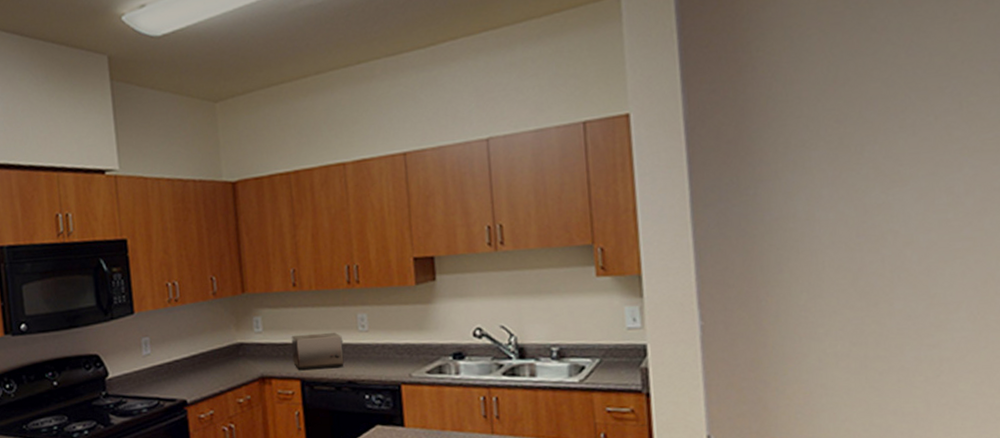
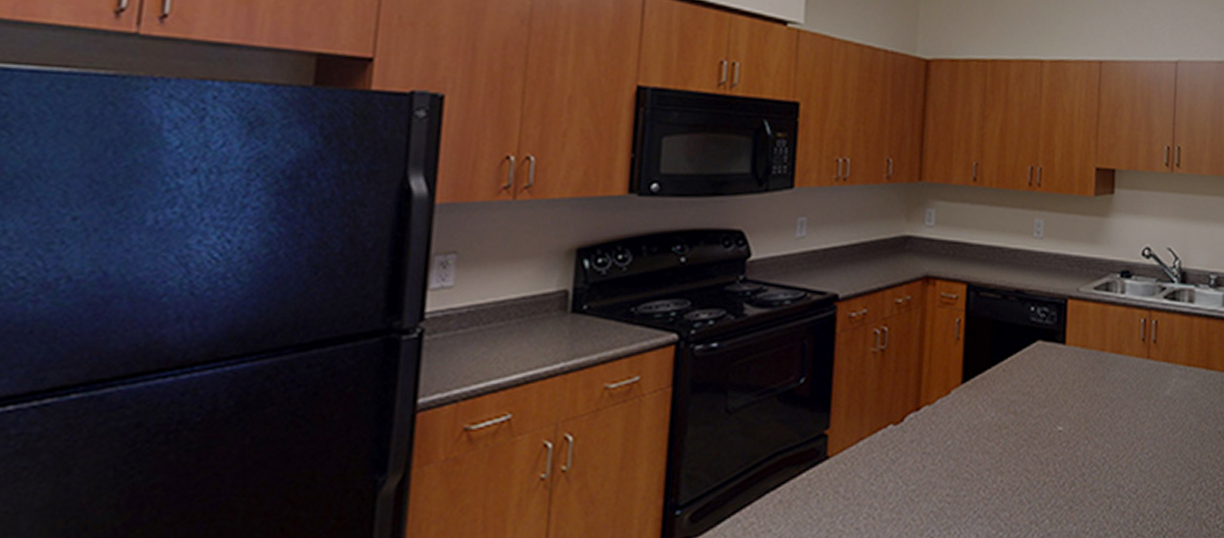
toaster: present [291,332,344,371] -> none [962,233,1017,275]

